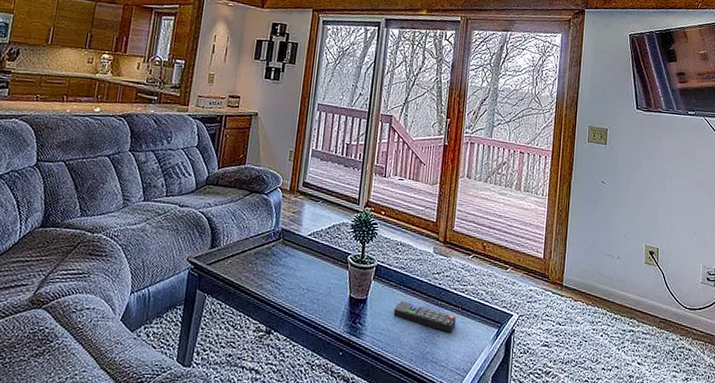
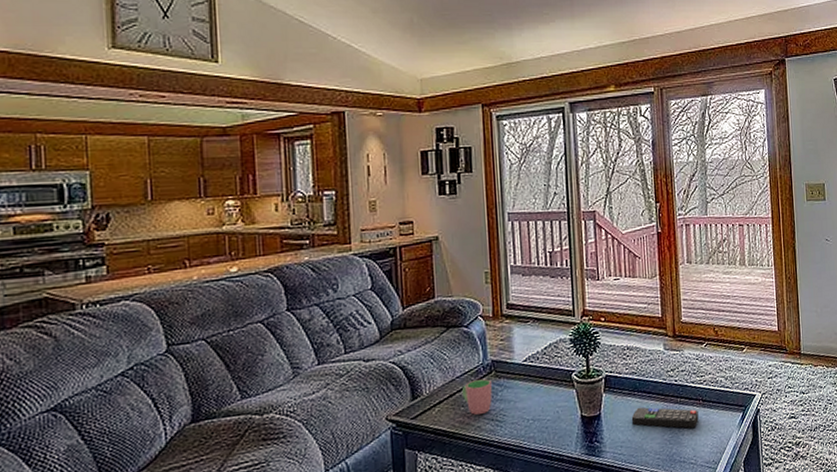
cup: none [252,243,278,274] -> present [462,379,492,415]

